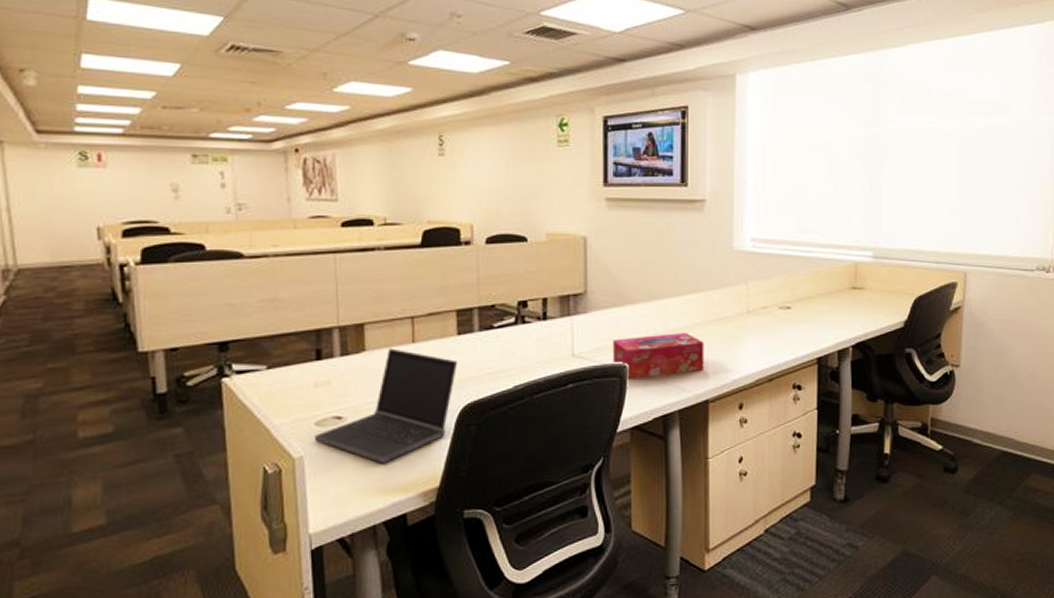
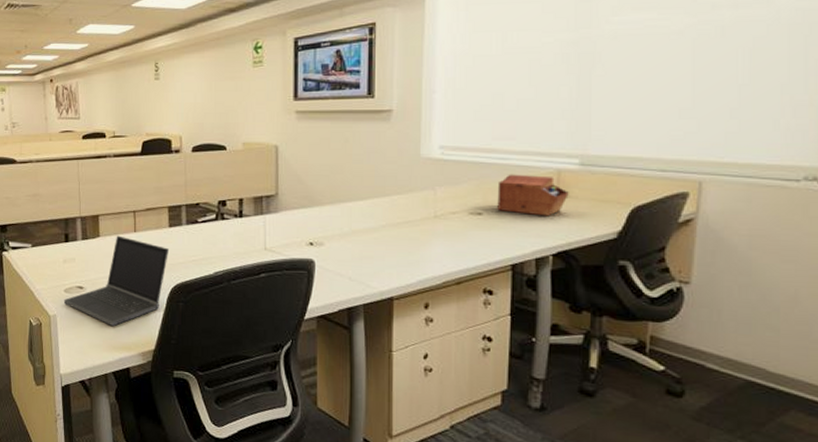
tissue box: present [612,333,704,380] -> none [301,233,390,273]
sewing box: none [804,267,865,308] -> present [497,174,569,216]

